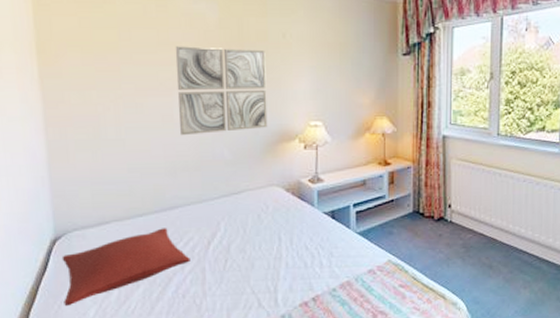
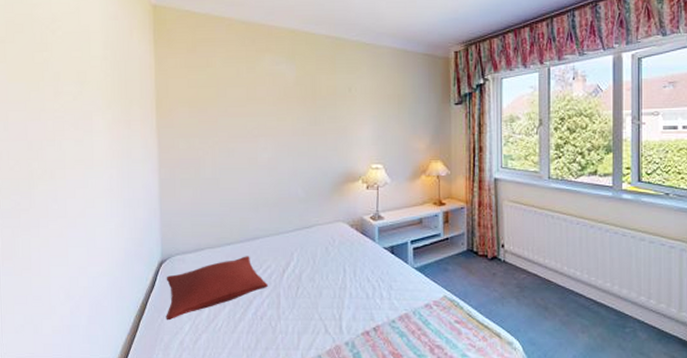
wall art: present [175,46,268,136] -> none [260,100,335,176]

